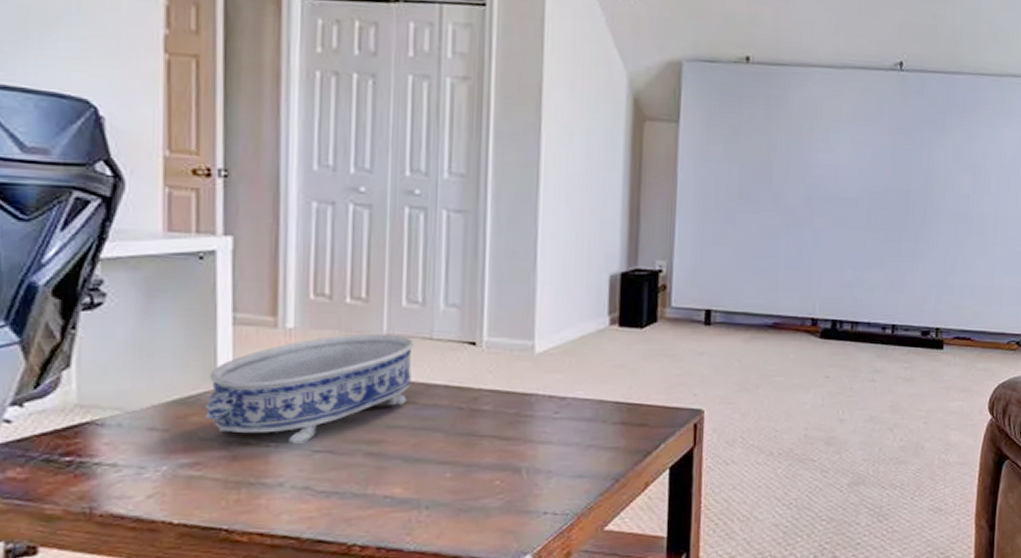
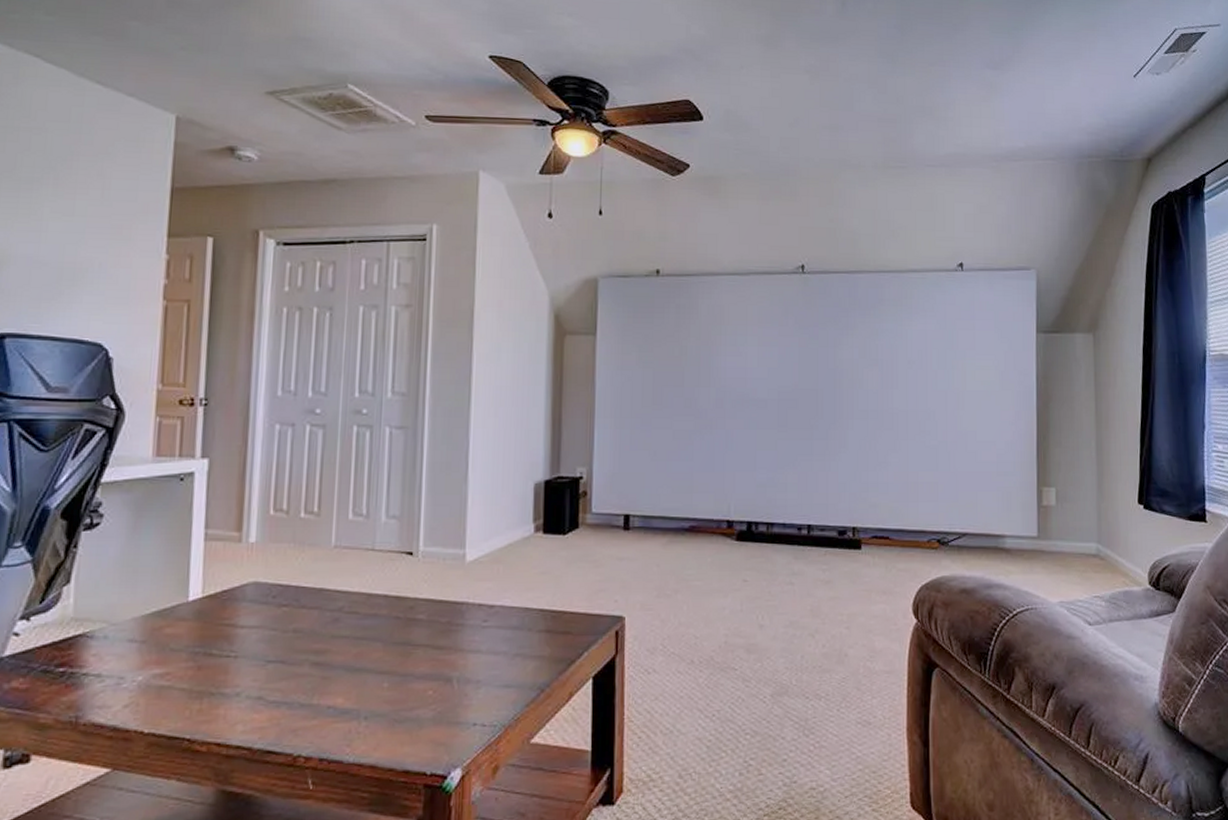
decorative bowl: present [205,333,414,445] -> none [177,546,358,655]

